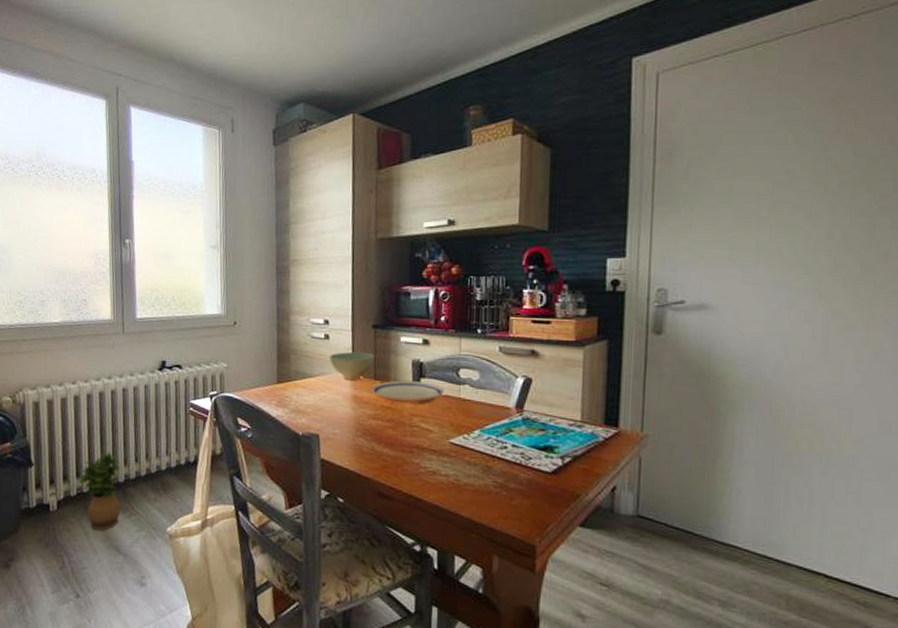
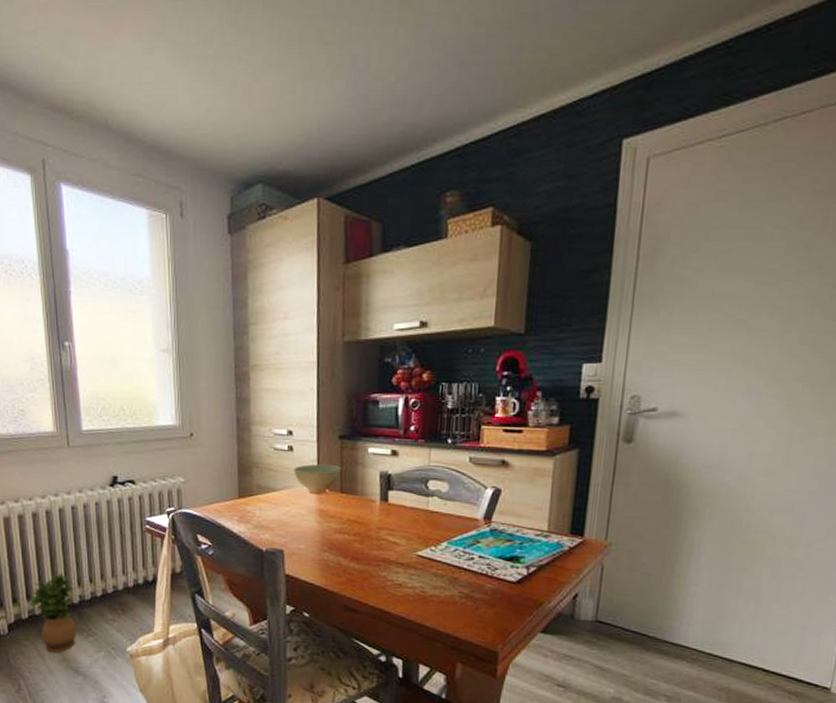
plate: present [370,380,444,405] -> none [337,493,412,518]

